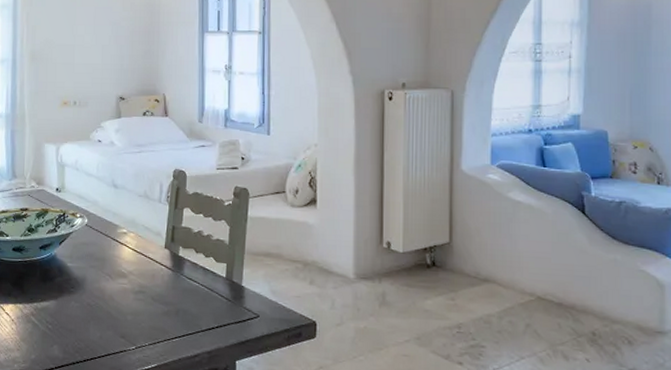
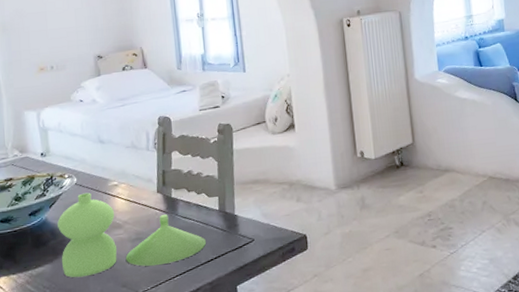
vase: none [65,235,210,324] -> present [57,192,207,278]

